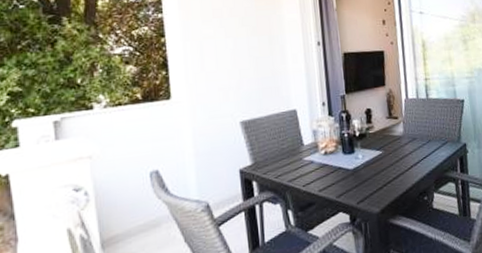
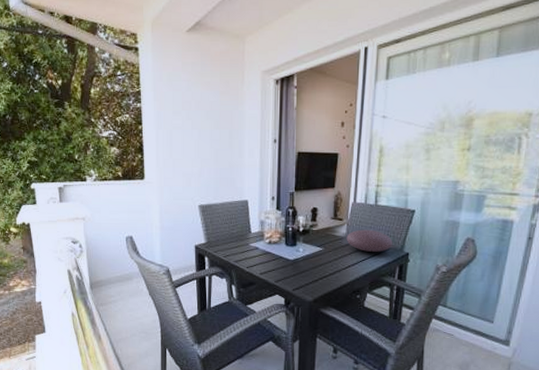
decorative bowl: none [404,124,450,149] -> present [346,229,393,252]

